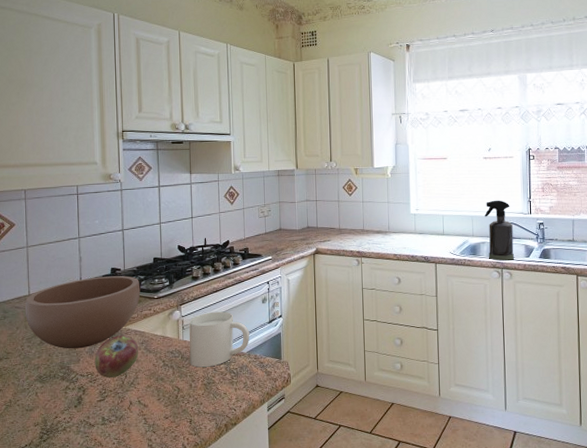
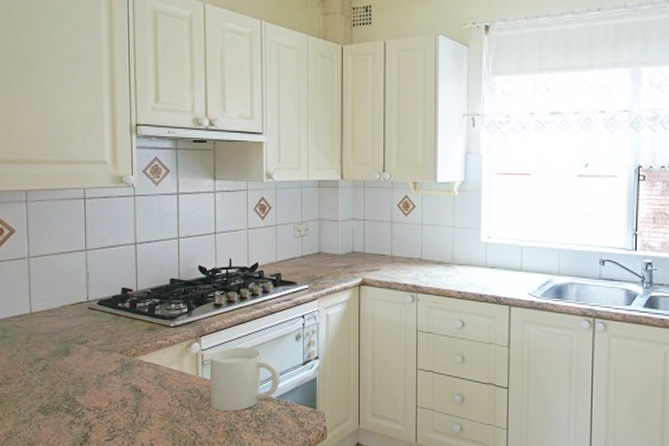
bowl: present [24,276,141,349] -> none [26,297,155,379]
fruit: present [94,335,139,378] -> none [102,367,152,415]
spray bottle: present [484,200,514,262] -> none [575,230,612,309]

